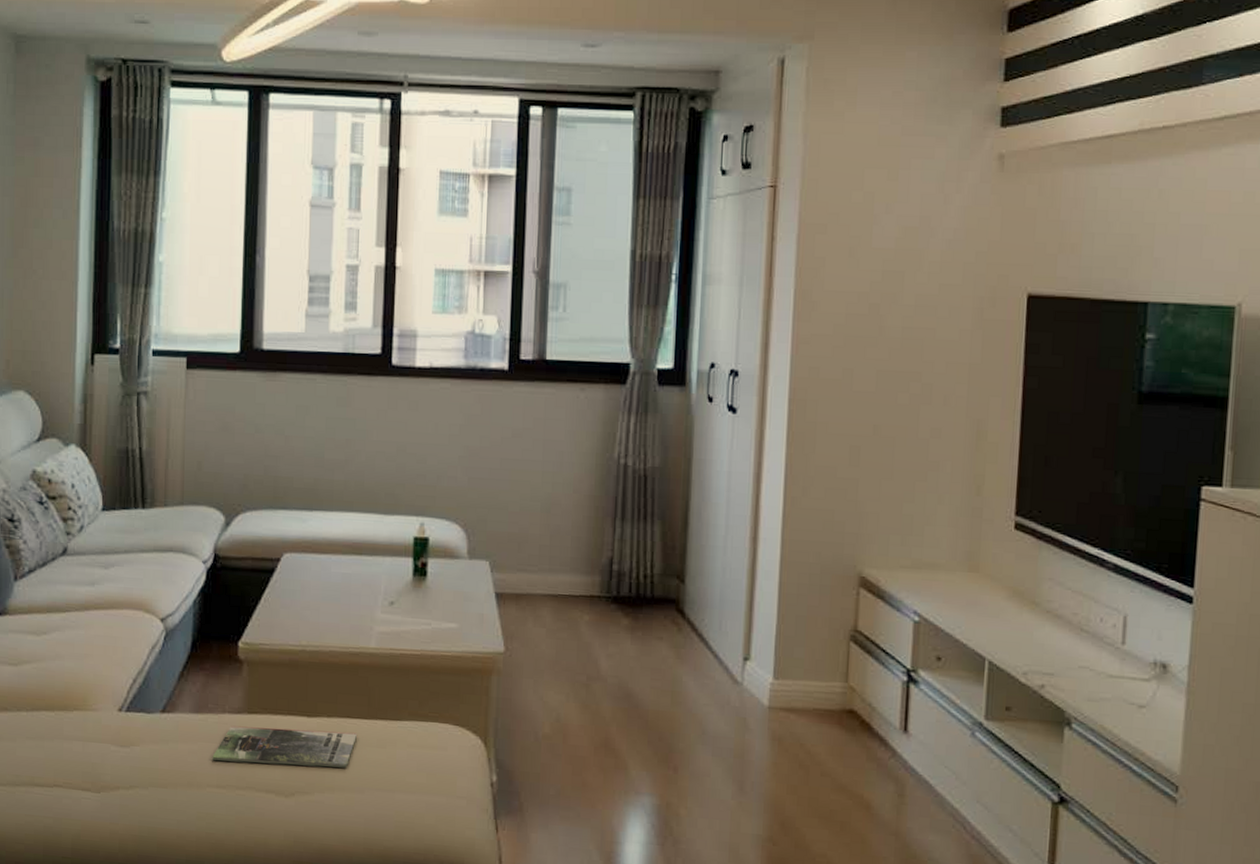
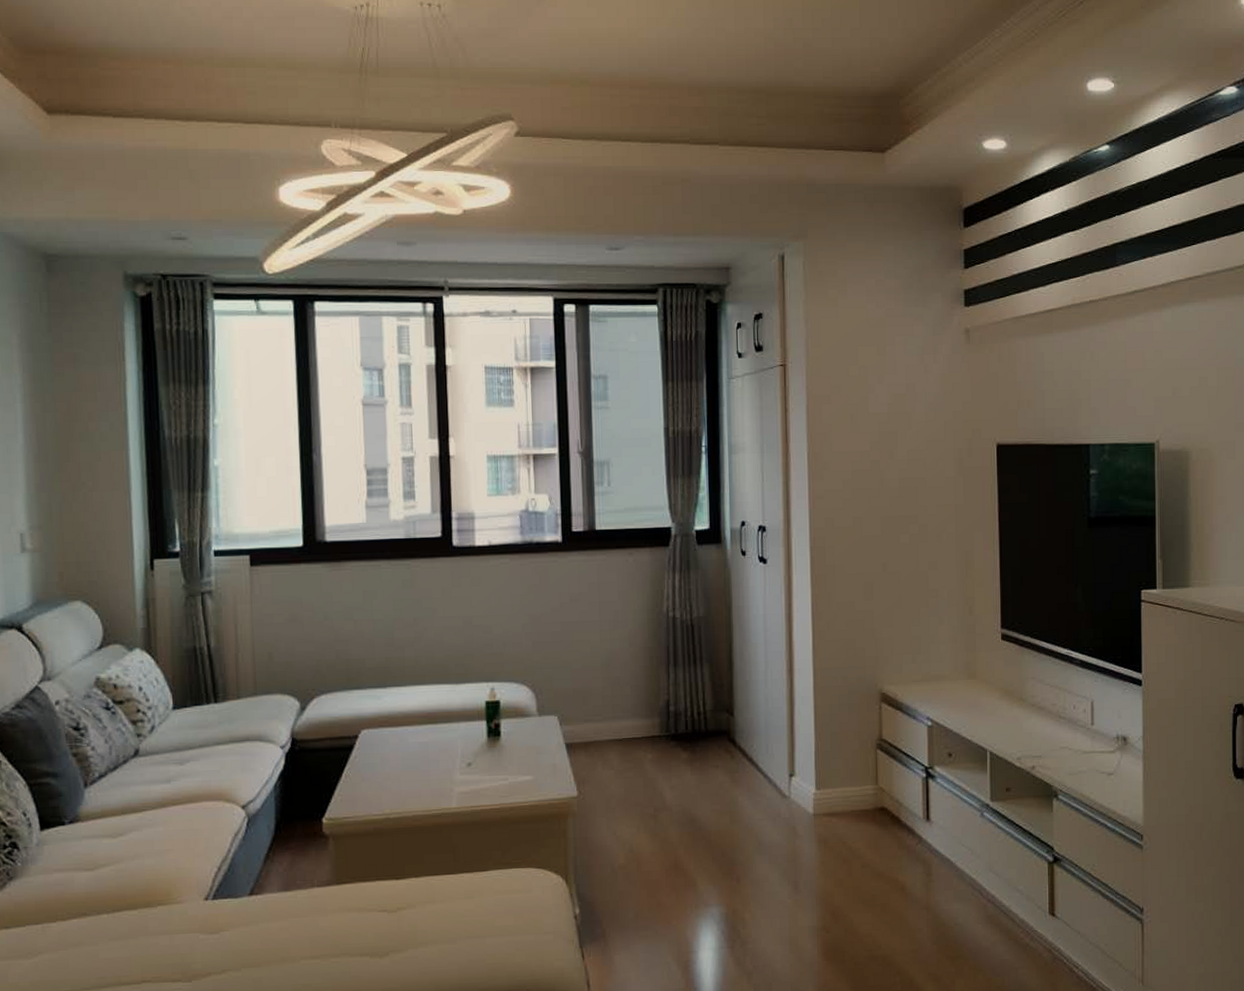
magazine: present [212,725,358,768] -> none [304,888,446,934]

